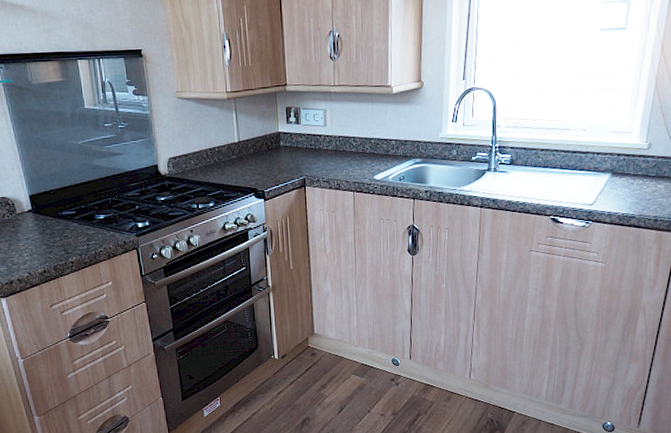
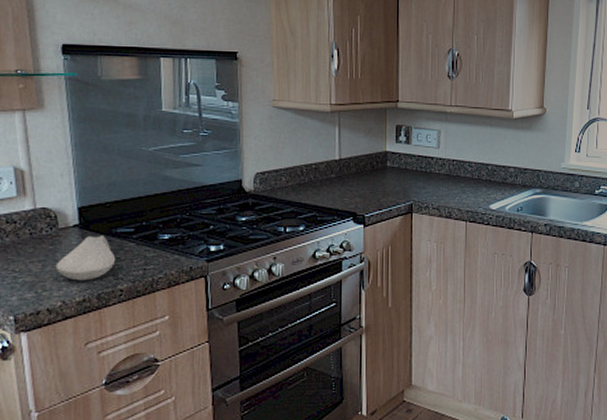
spoon rest: none [19,217,65,256] -> present [55,235,116,281]

